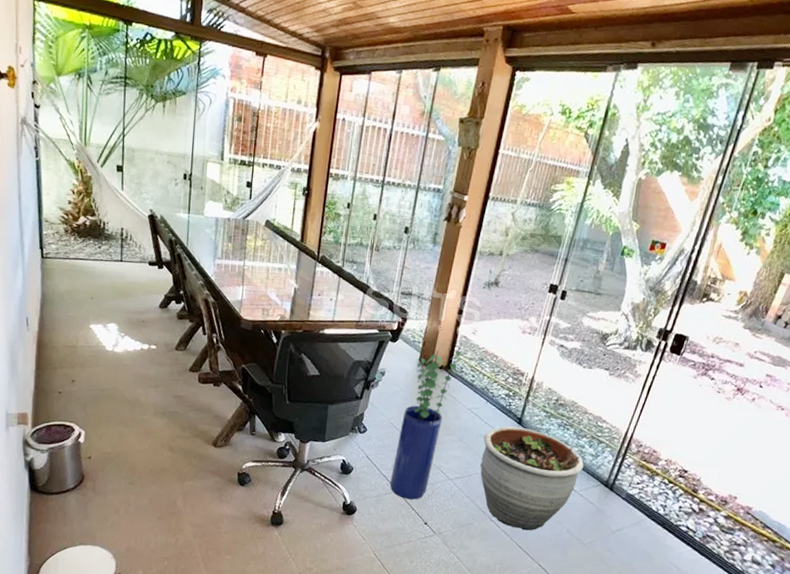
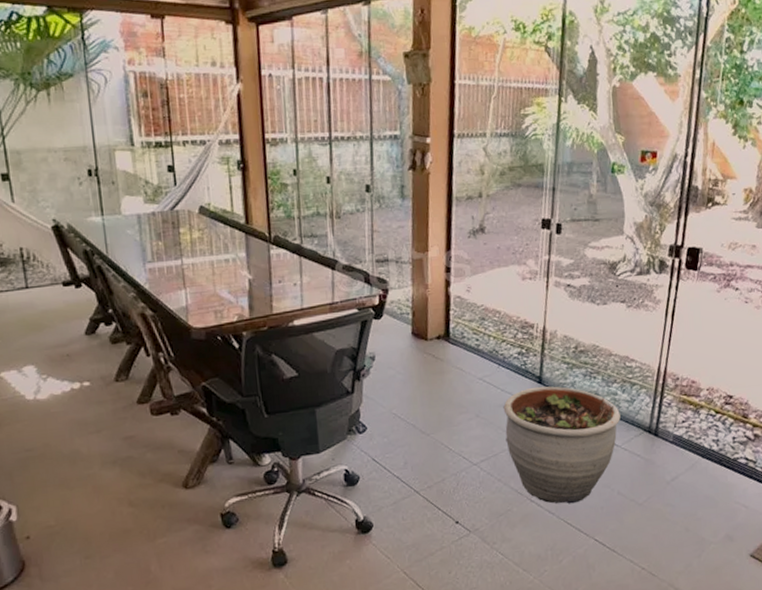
vase: present [390,342,462,500] -> none [405,304,459,499]

